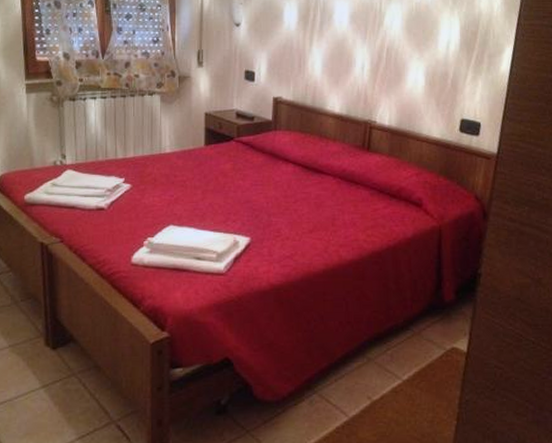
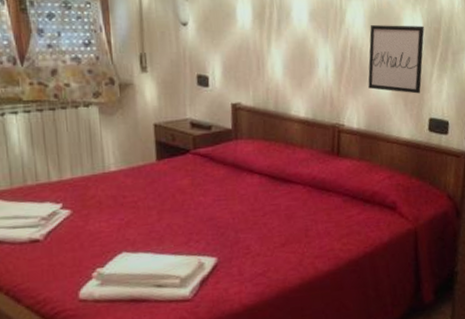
wall art: none [402,28,461,95] -> present [368,25,425,94]

